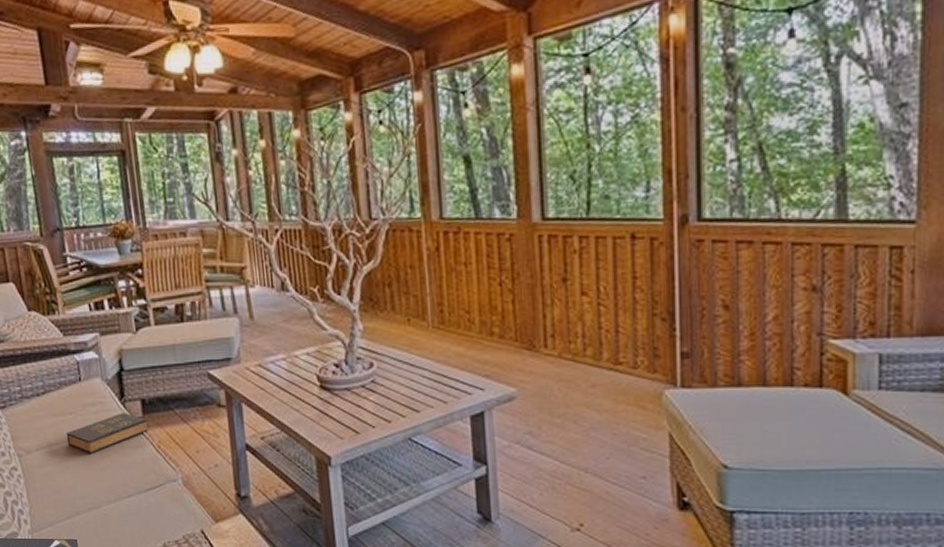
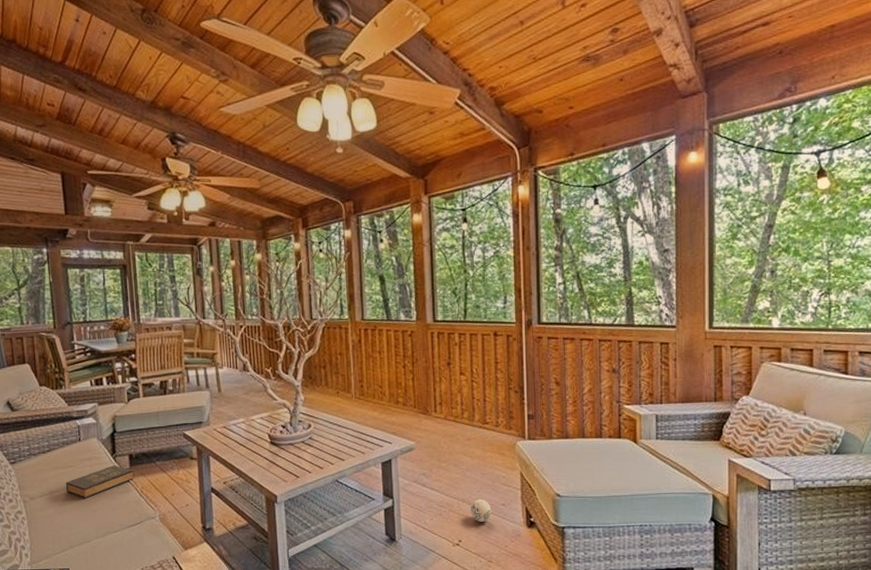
ball: none [595,469,627,500] -> present [470,499,492,522]

